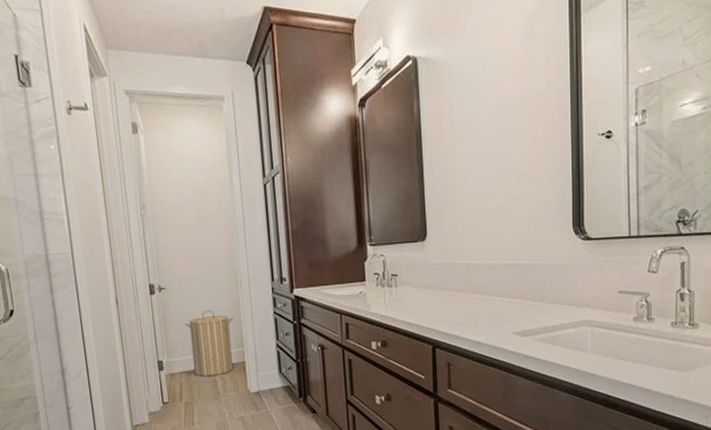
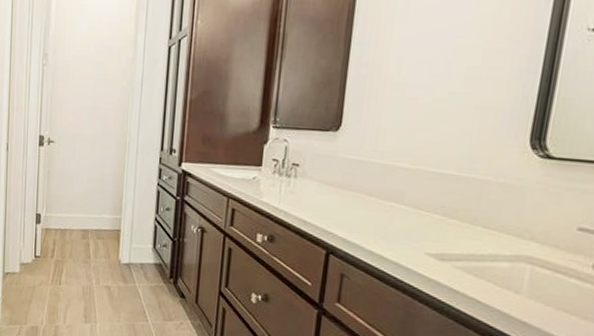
laundry hamper: present [184,310,234,377] -> none [67,170,115,240]

